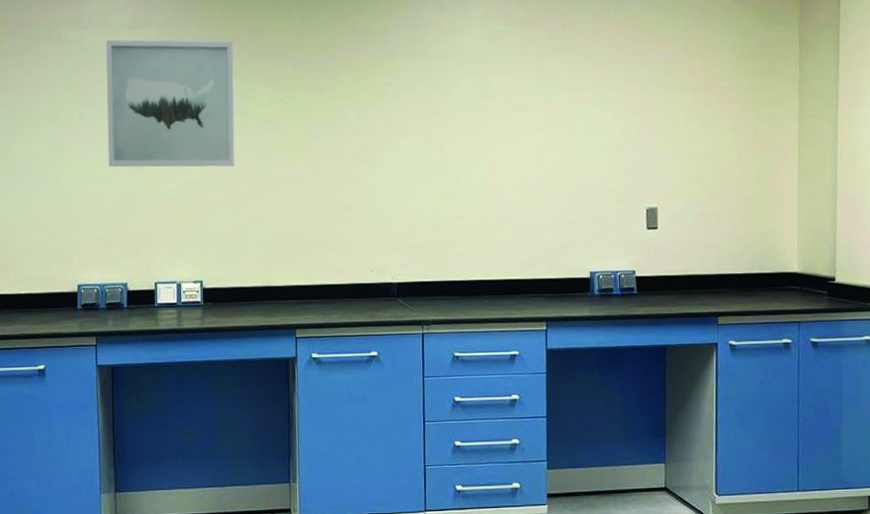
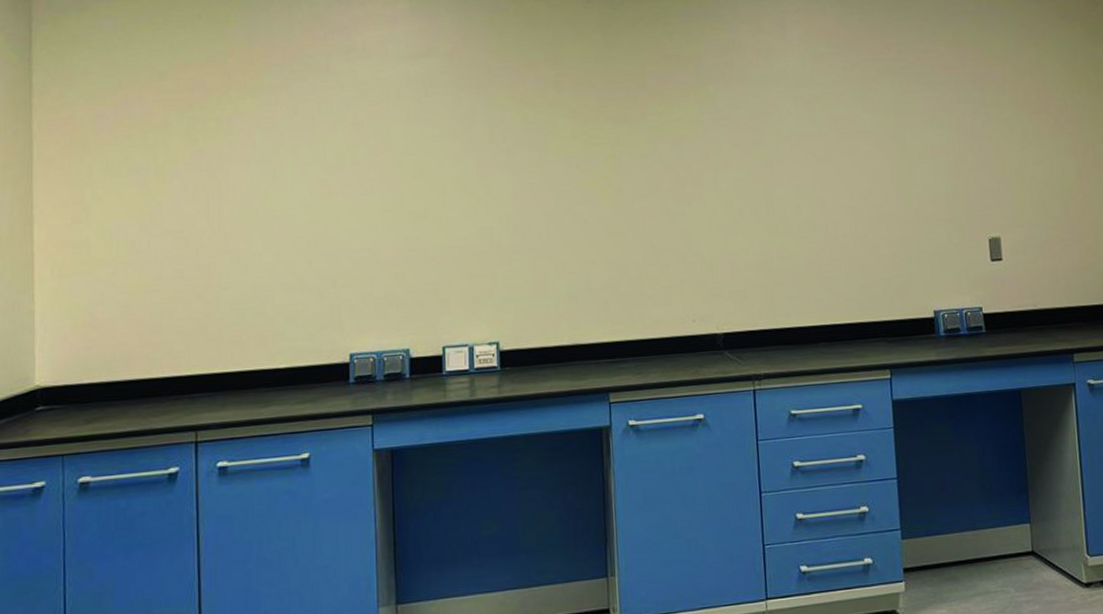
wall art: present [106,39,235,167] -> none [383,70,534,215]

